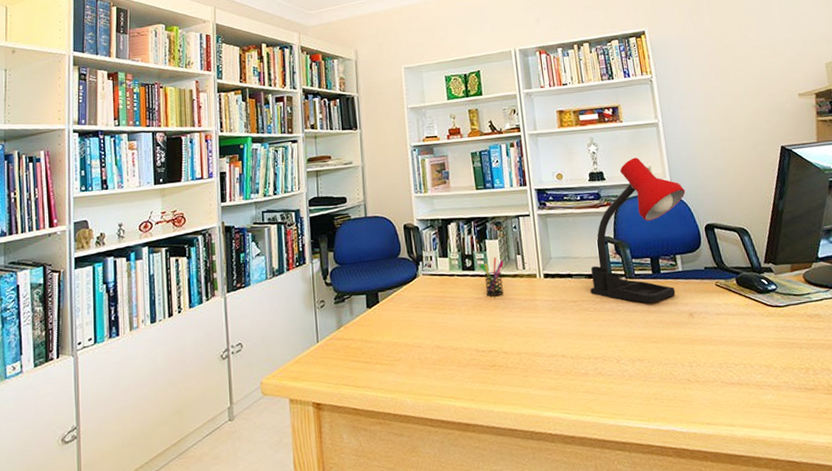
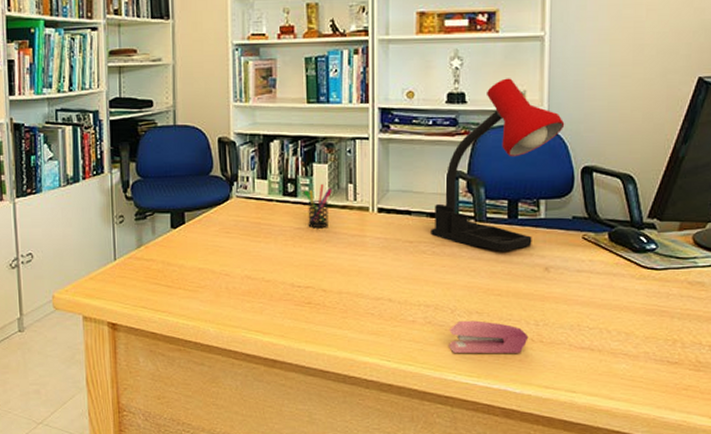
stapler: none [617,367,686,400] -> present [449,320,529,353]

